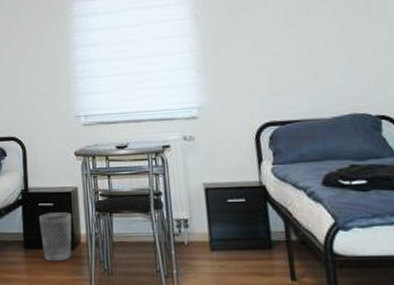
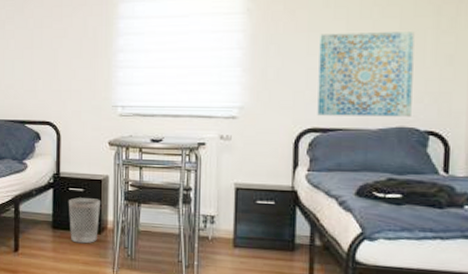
wall art: none [264,24,361,109] -> present [317,32,415,117]

